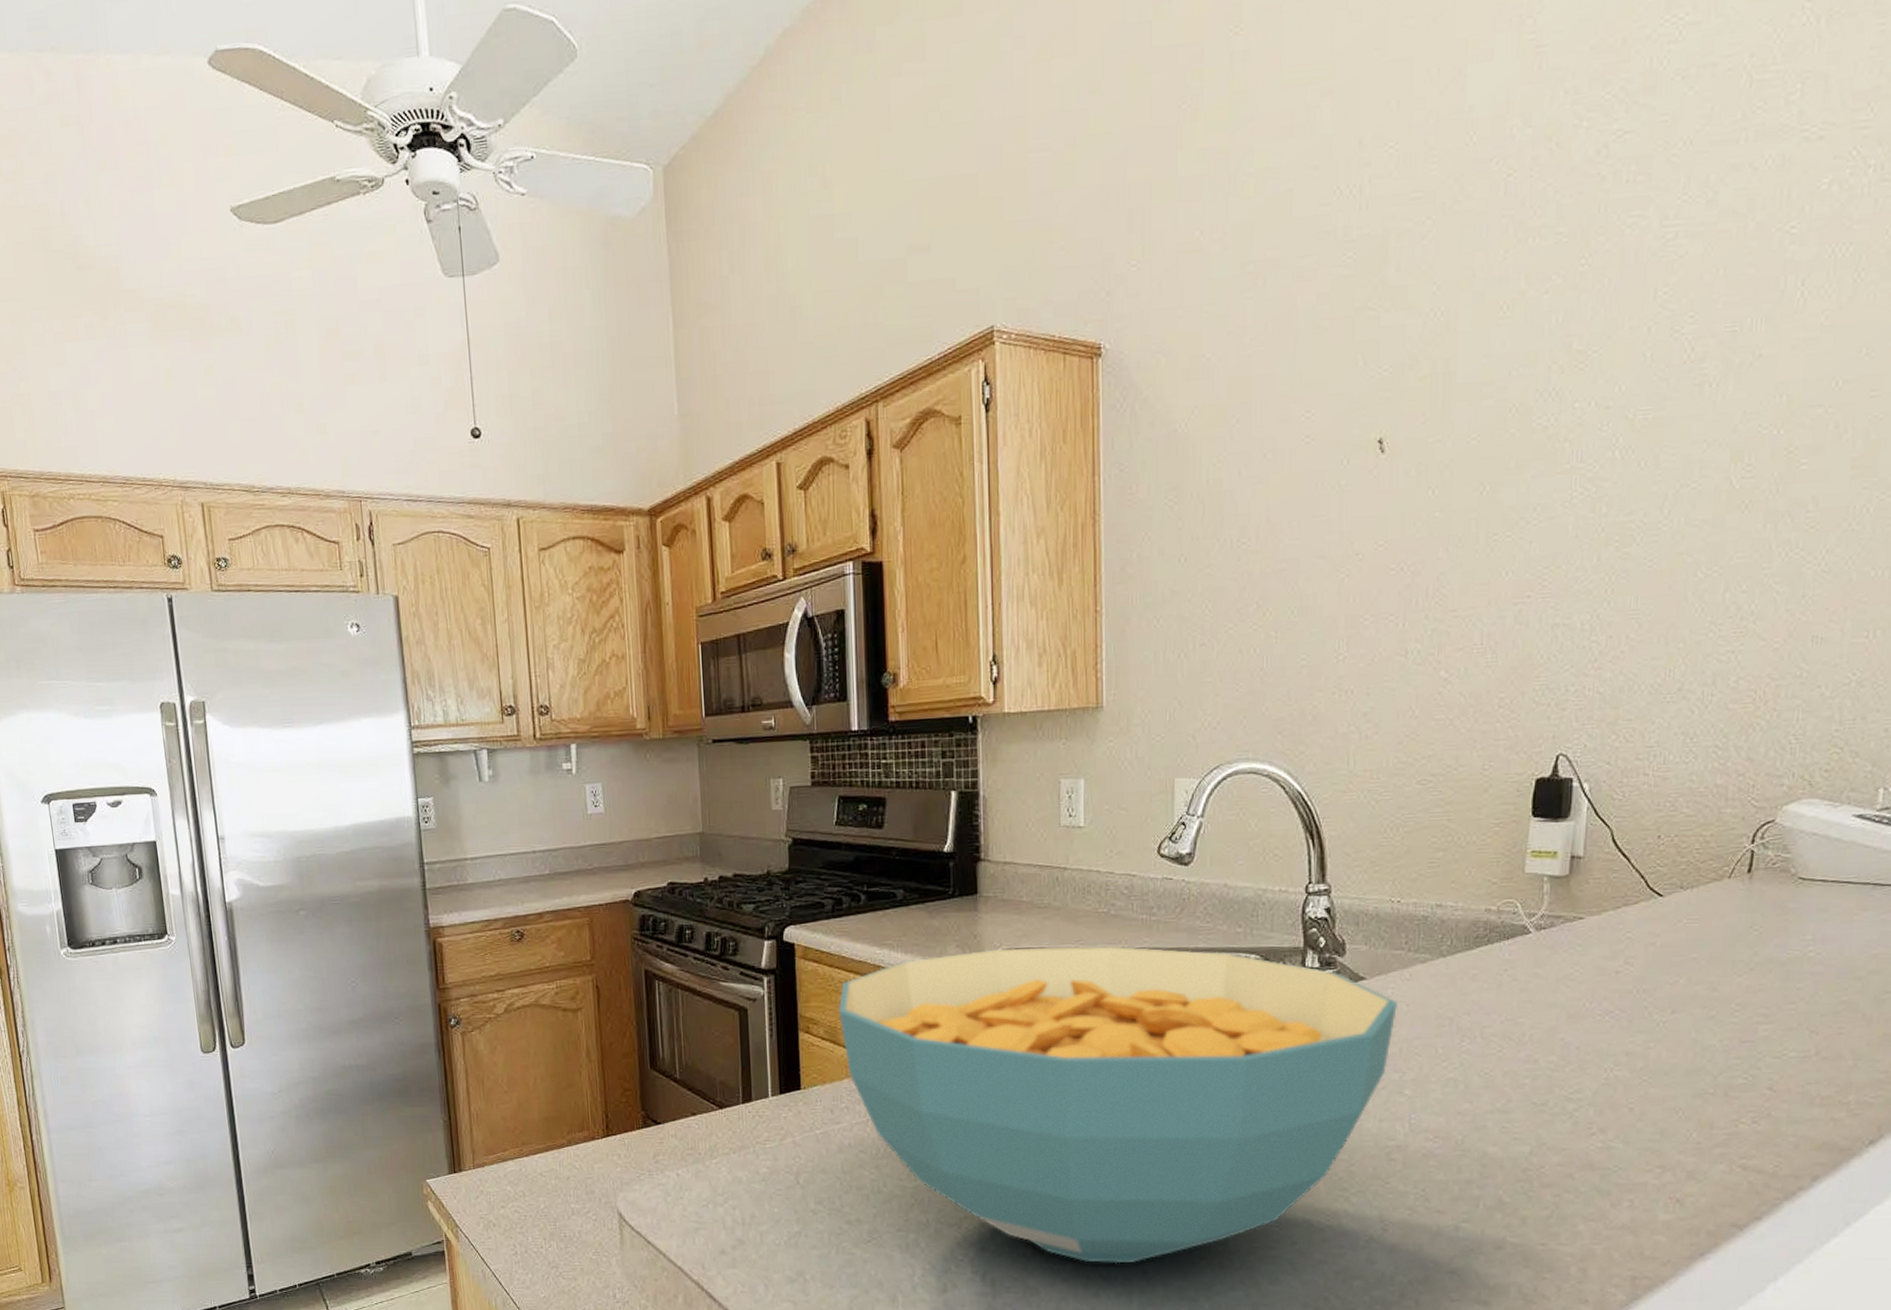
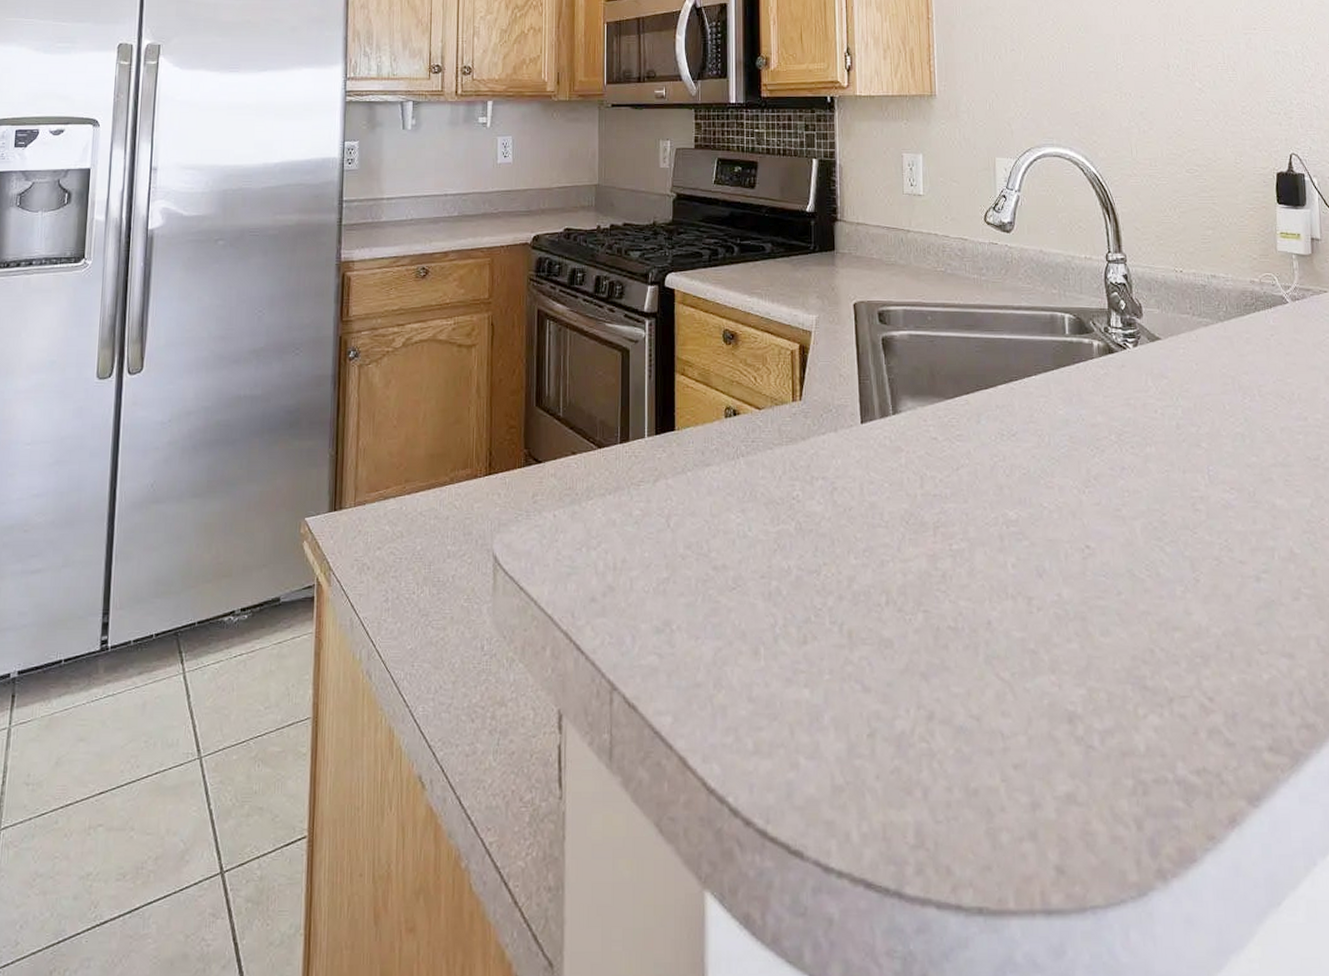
cereal bowl: present [838,945,1399,1264] -> none [711,300,1190,614]

